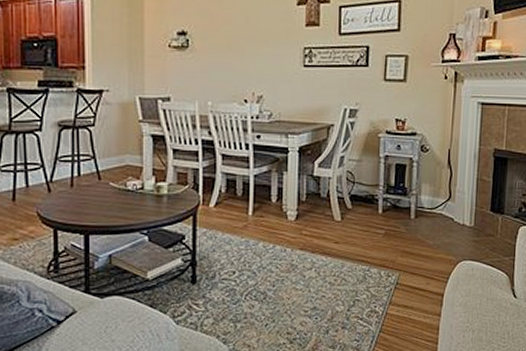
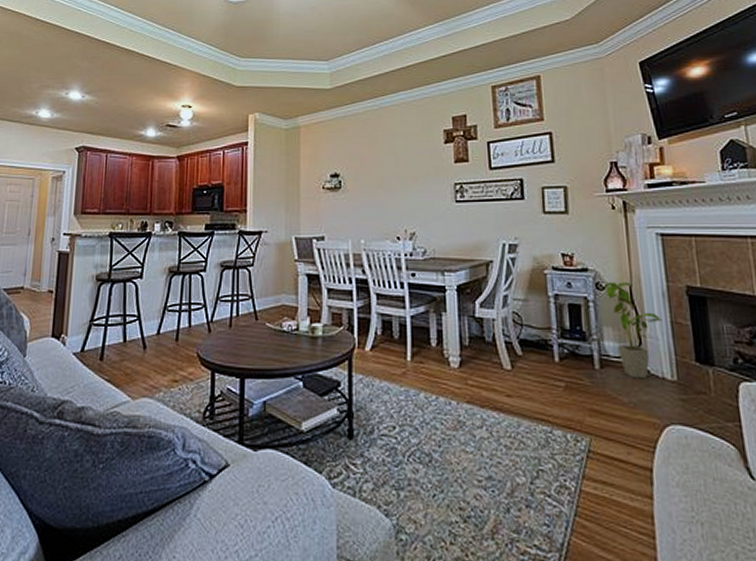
house plant: none [427,144,471,226] -> present [603,281,663,379]

